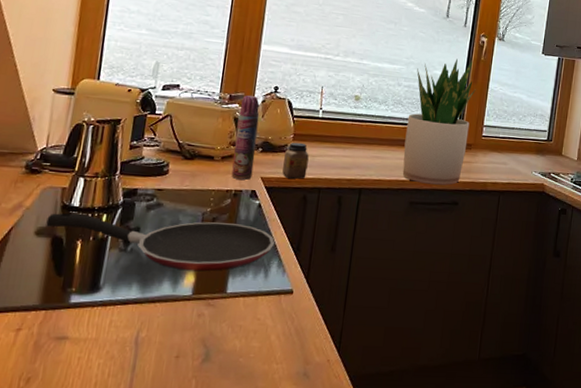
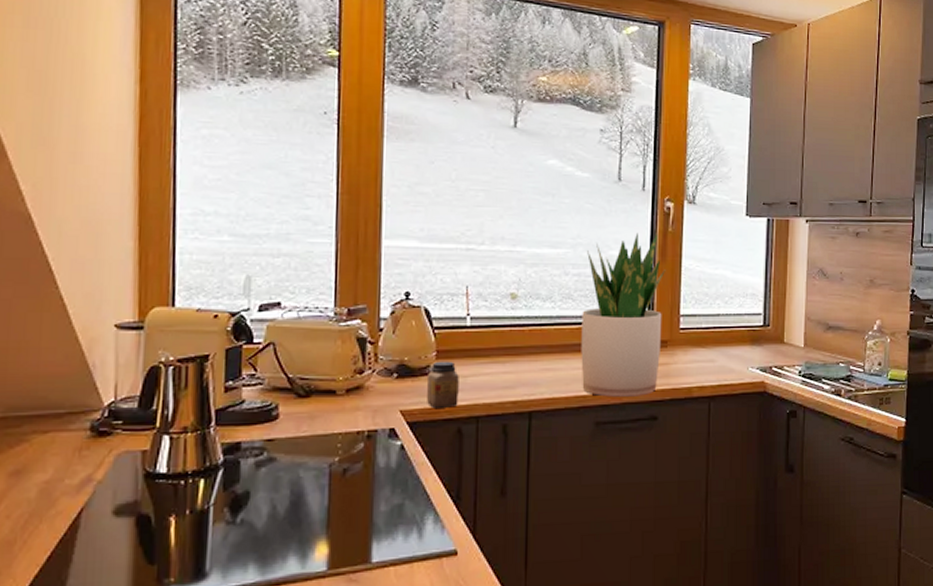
frying pan: present [46,213,275,272] -> none [126,473,428,540]
whipped cream can: present [231,95,260,180] -> none [360,307,390,416]

